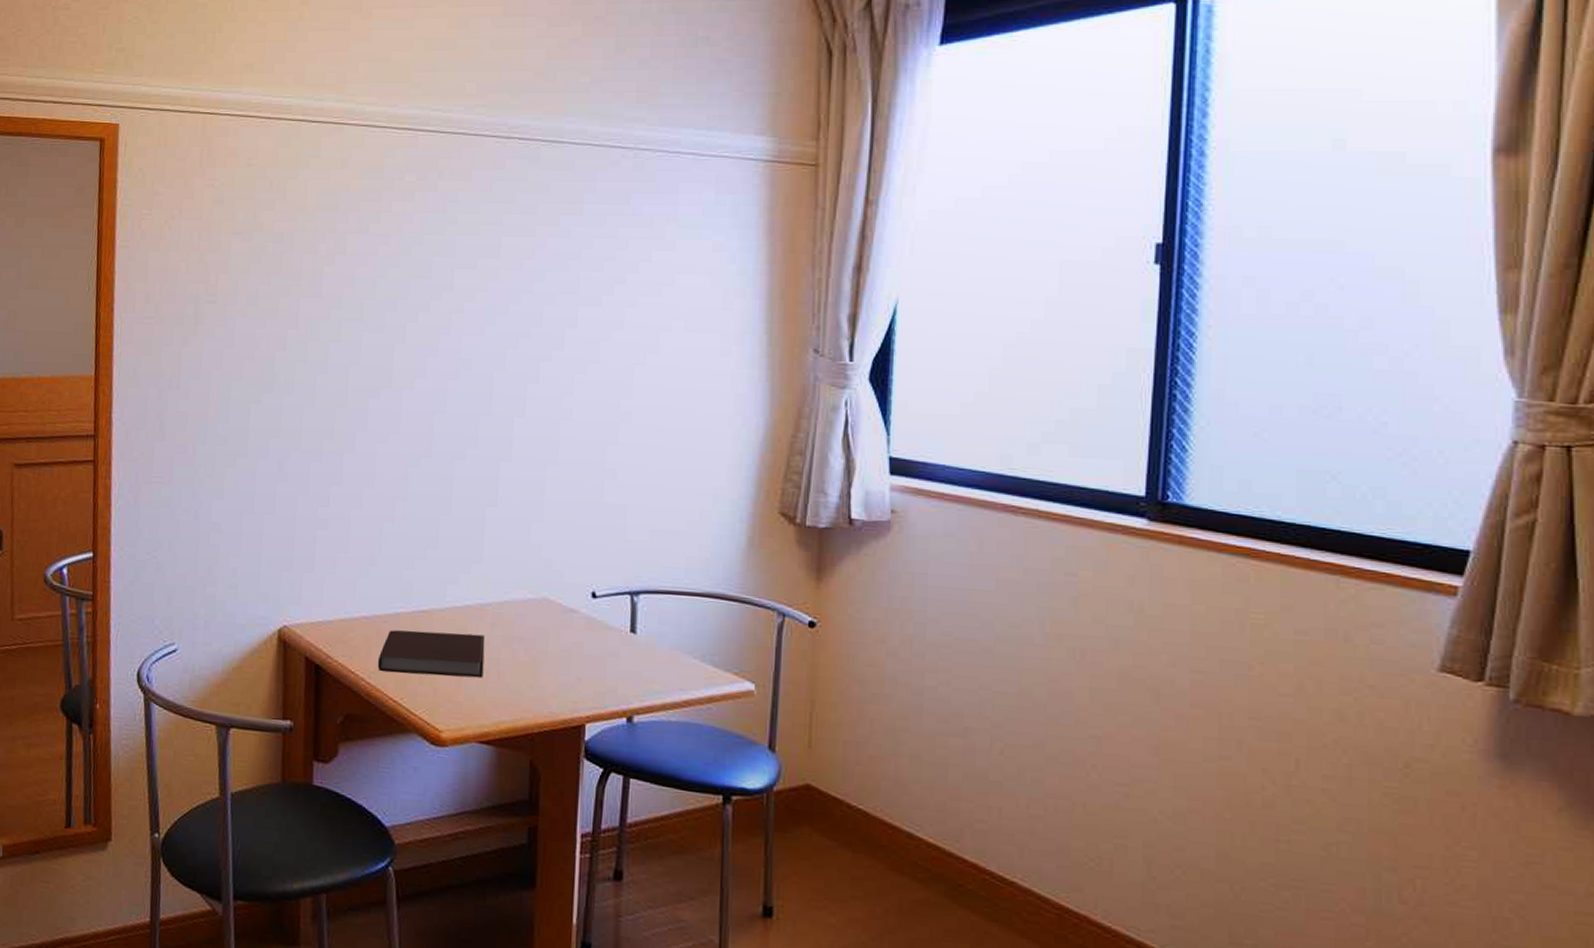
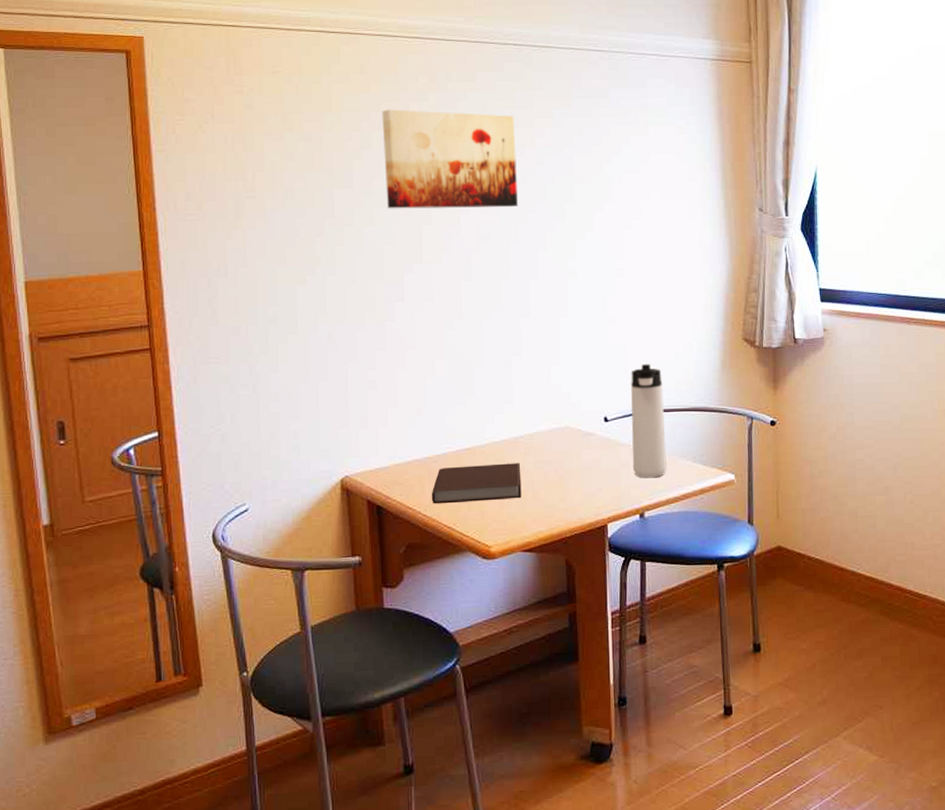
wall art: none [357,210,512,330] -> present [382,109,519,209]
thermos bottle: none [622,532,670,675] -> present [631,364,667,478]

